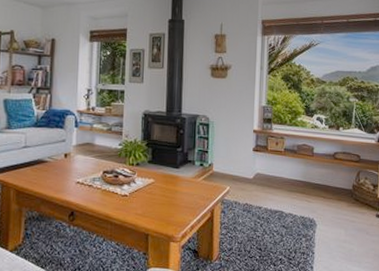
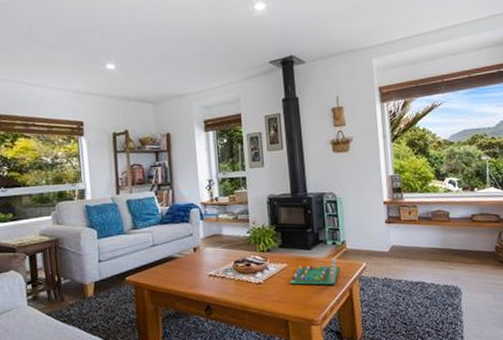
board game: none [154,179,204,205] -> present [289,258,339,285]

